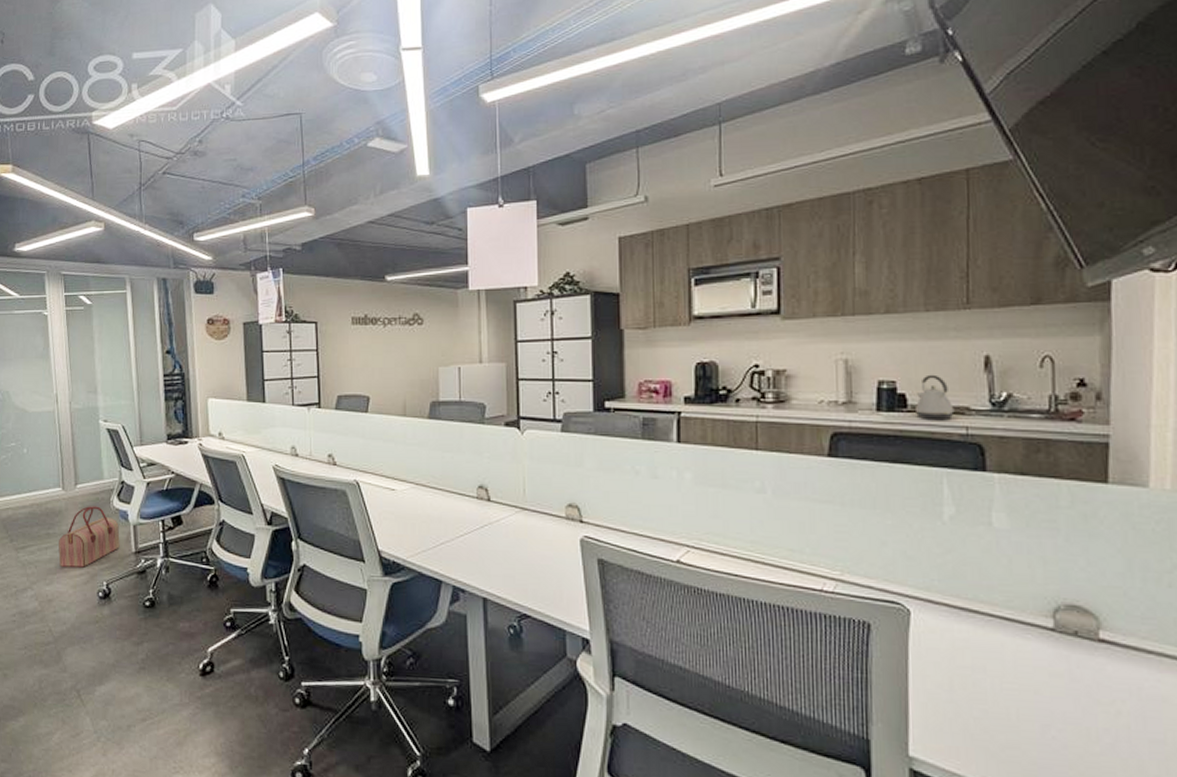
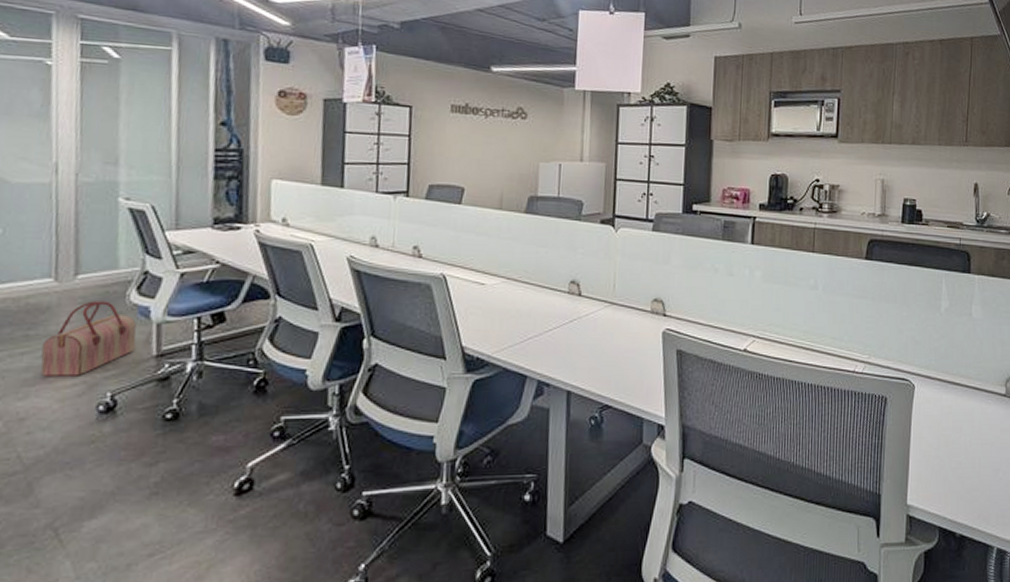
kettle: present [914,374,955,421] -> none [927,195,953,233]

